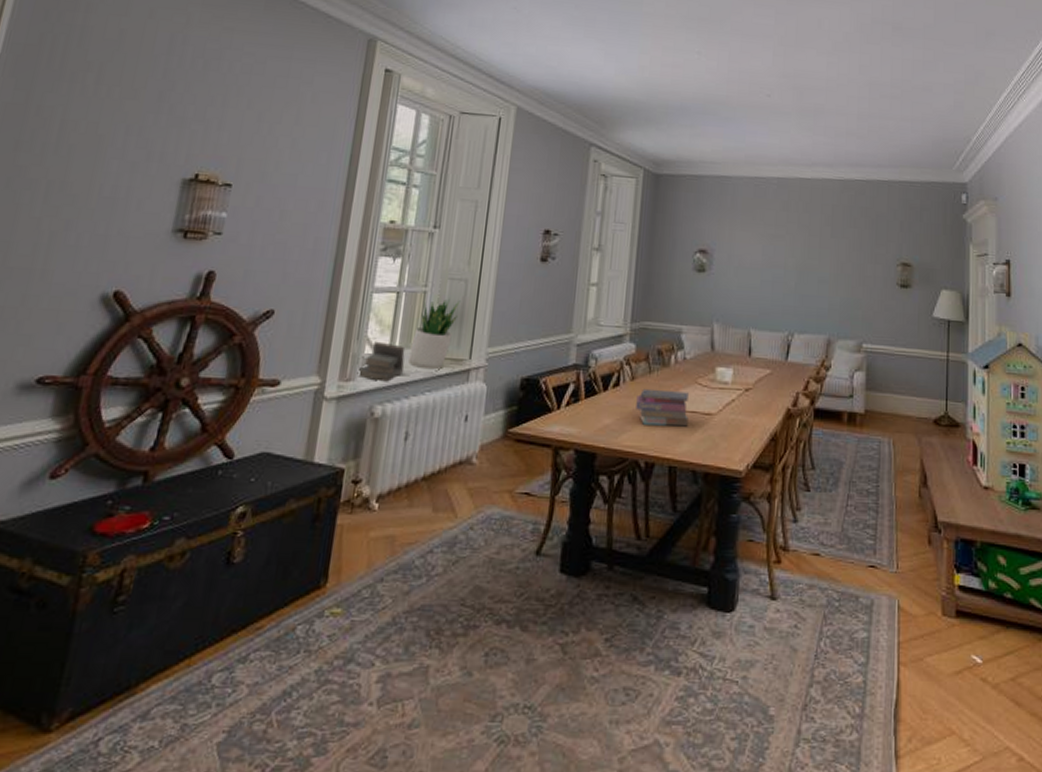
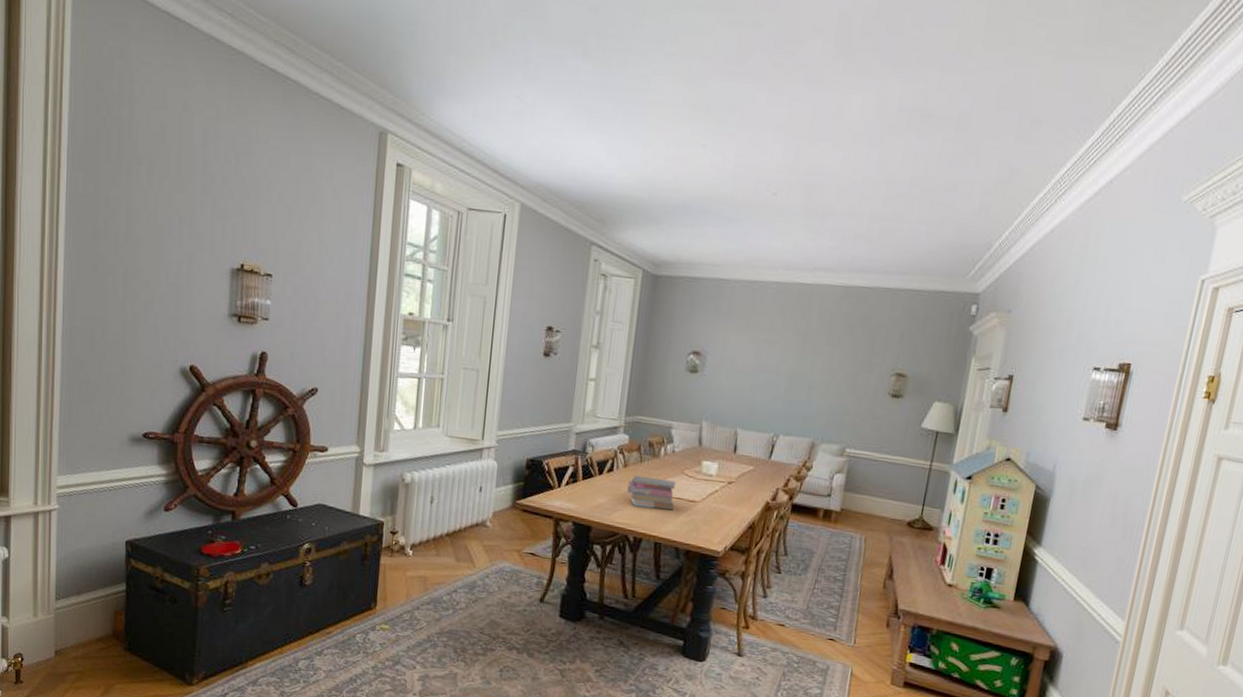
book: present [356,341,405,382] -> none [389,419,428,455]
planter: present [408,298,461,370] -> none [431,385,473,448]

